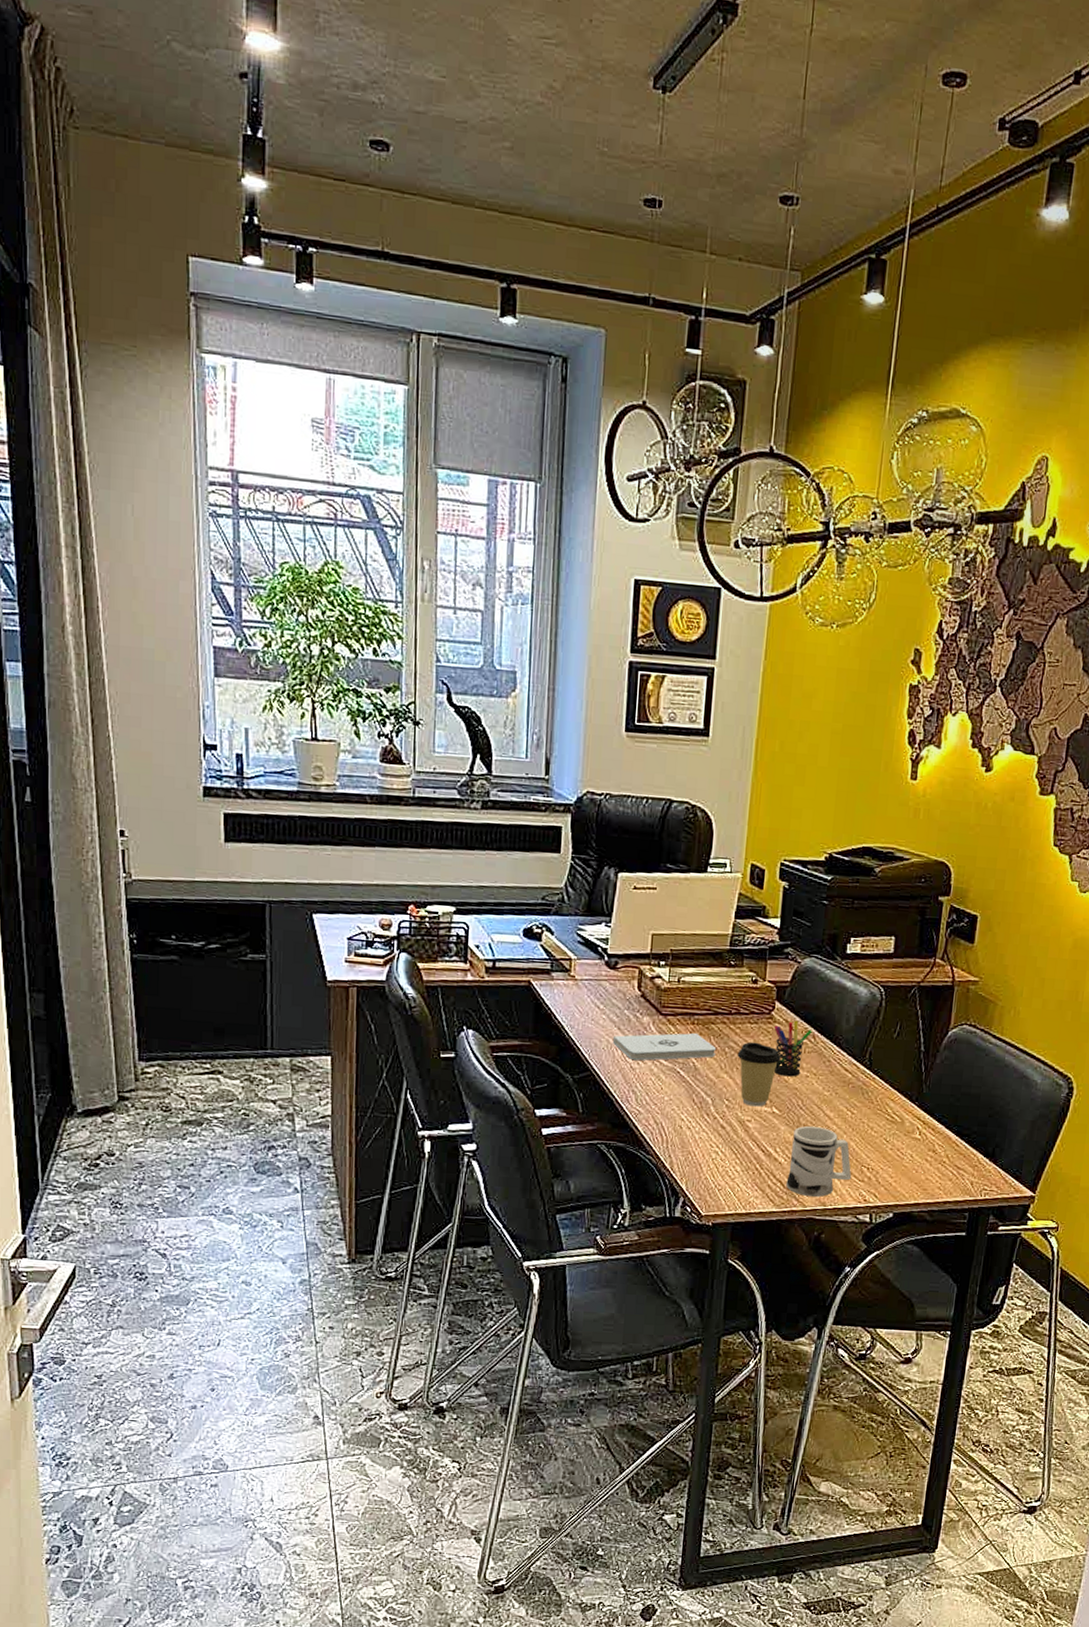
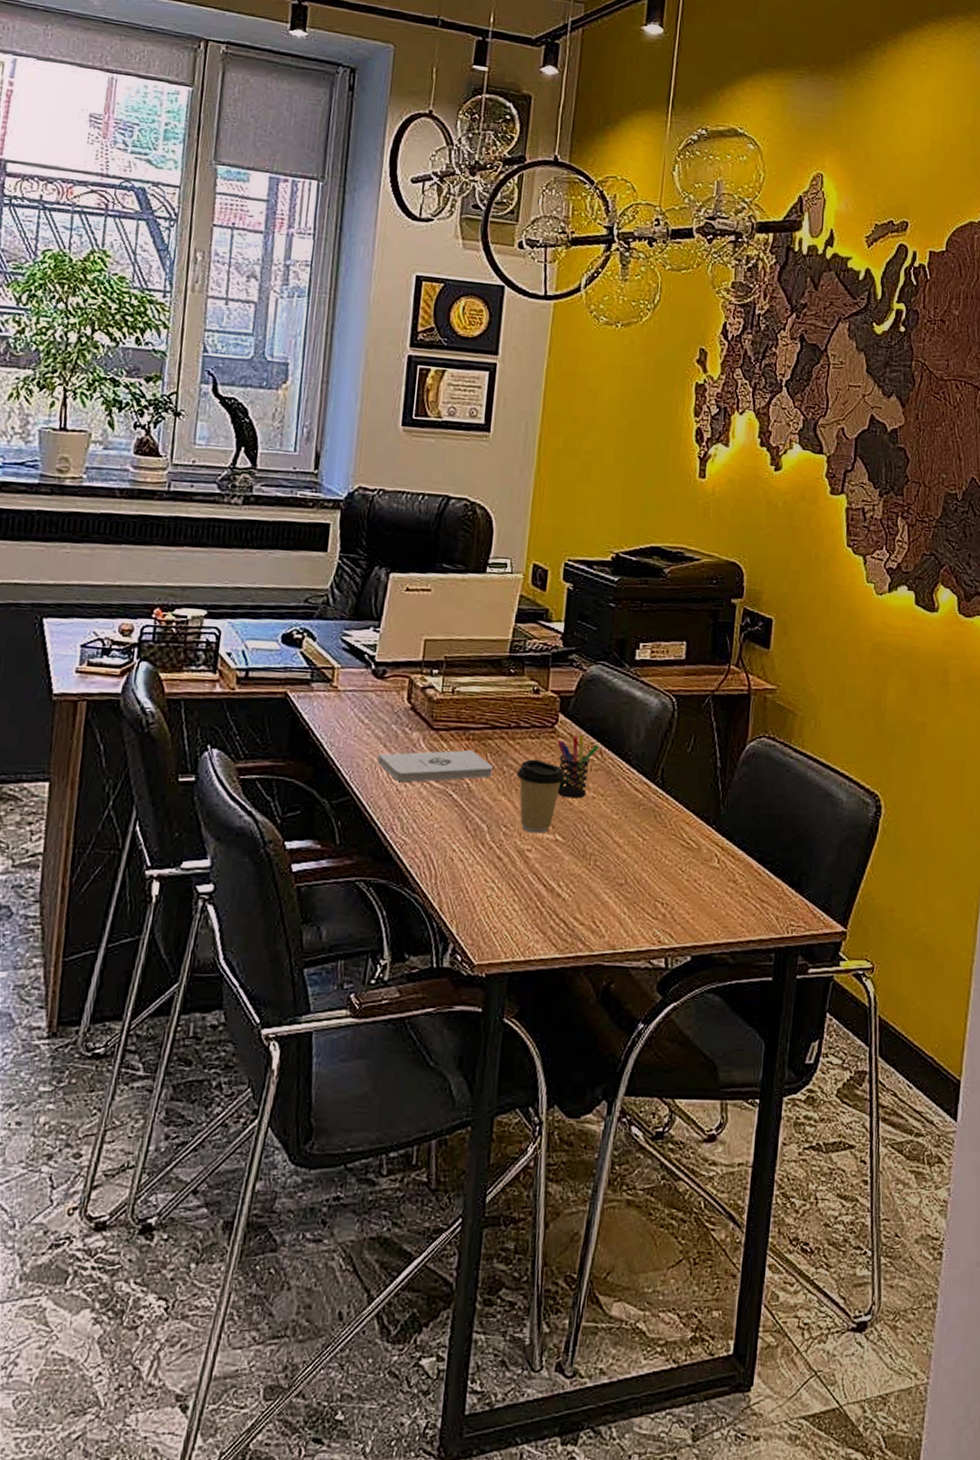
mug: present [786,1125,852,1197] -> none [570,854,645,939]

